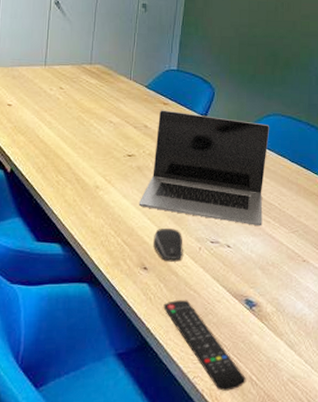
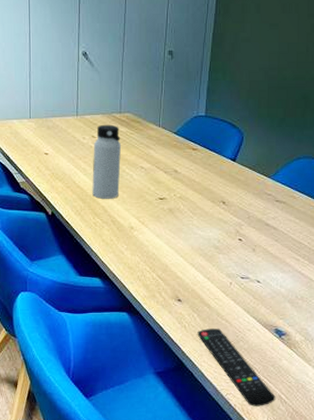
water bottle: none [56,75,90,155] -> present [92,124,121,199]
laptop: present [138,110,270,226] -> none [171,155,300,264]
computer mouse: present [153,229,183,262] -> none [187,265,215,295]

